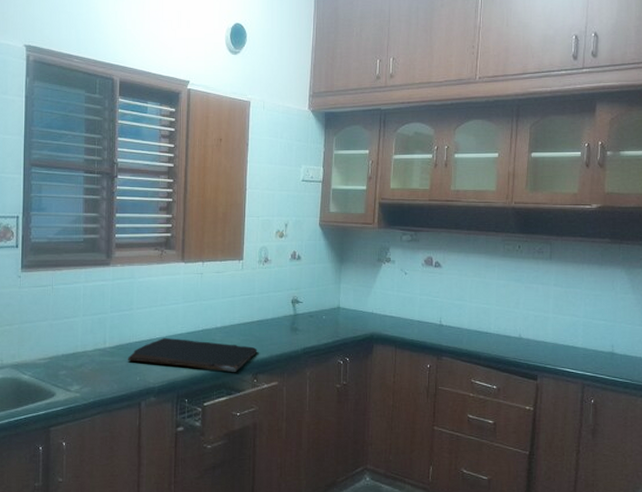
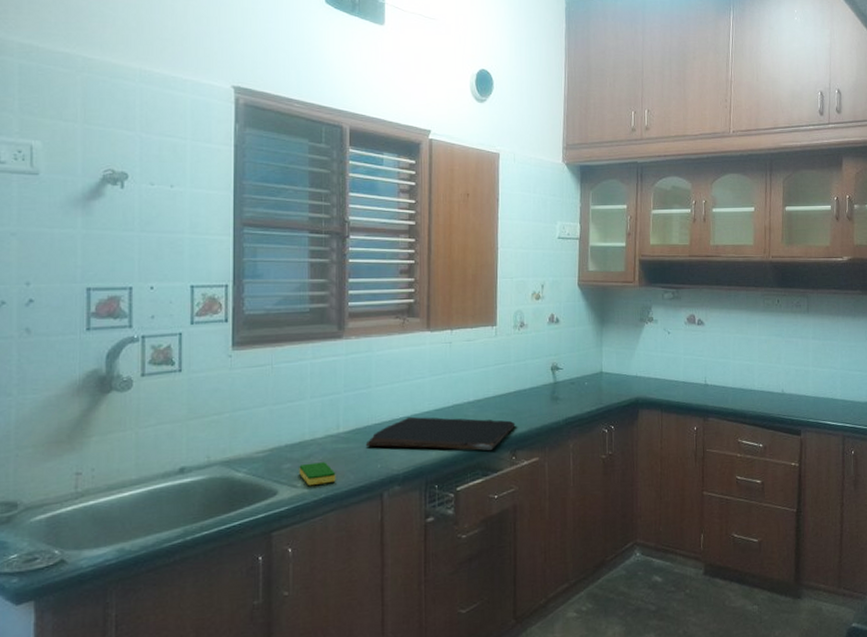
dish sponge: none [72,371,103,391] -> present [299,462,336,486]

